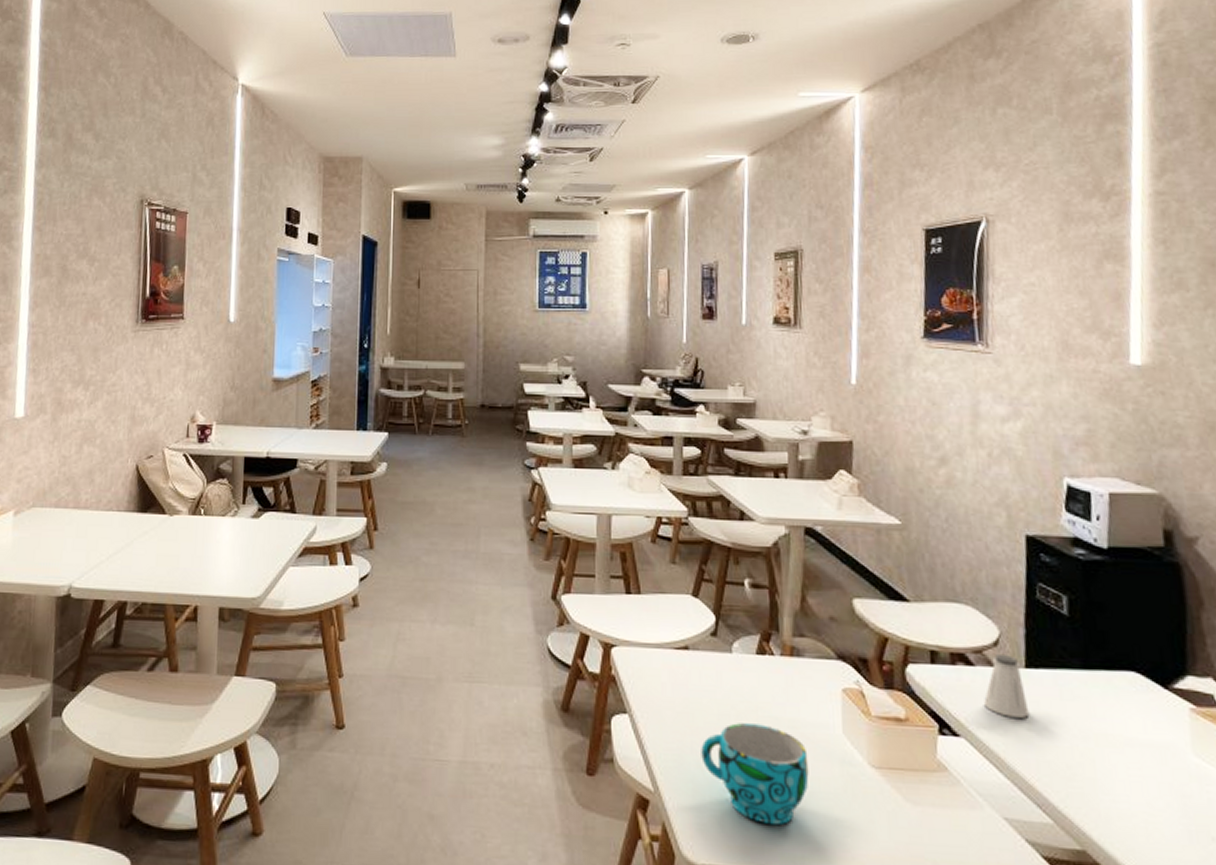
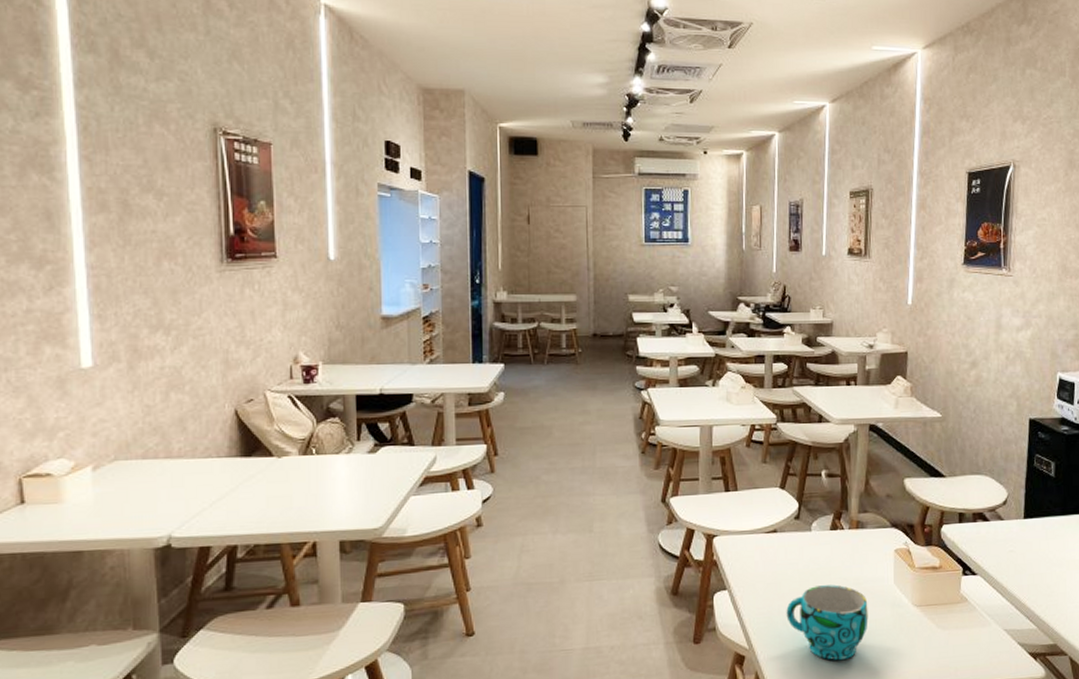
saltshaker: present [983,653,1030,718] -> none [994,510,1025,556]

